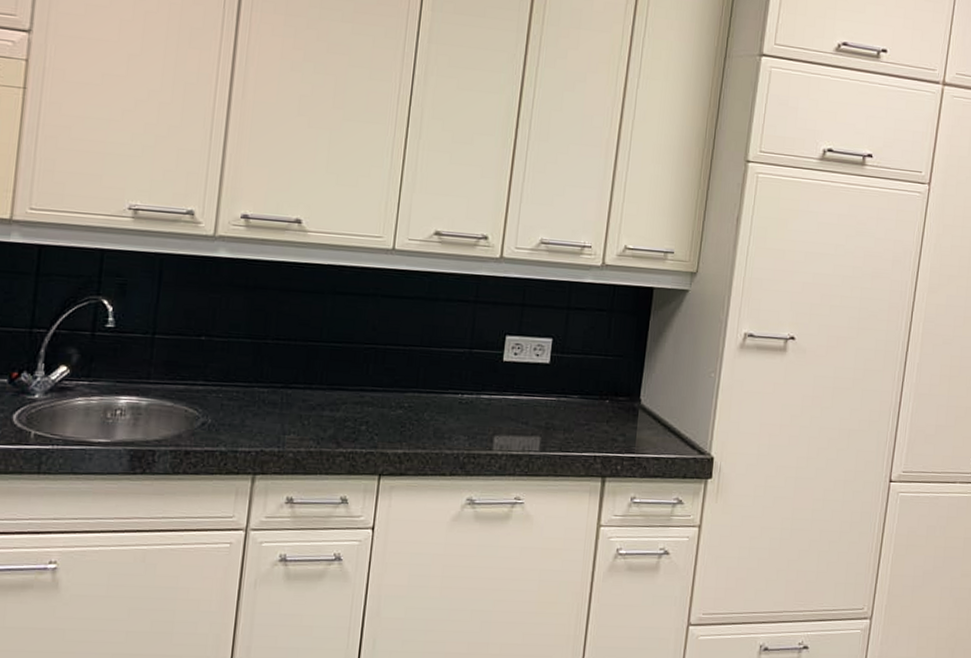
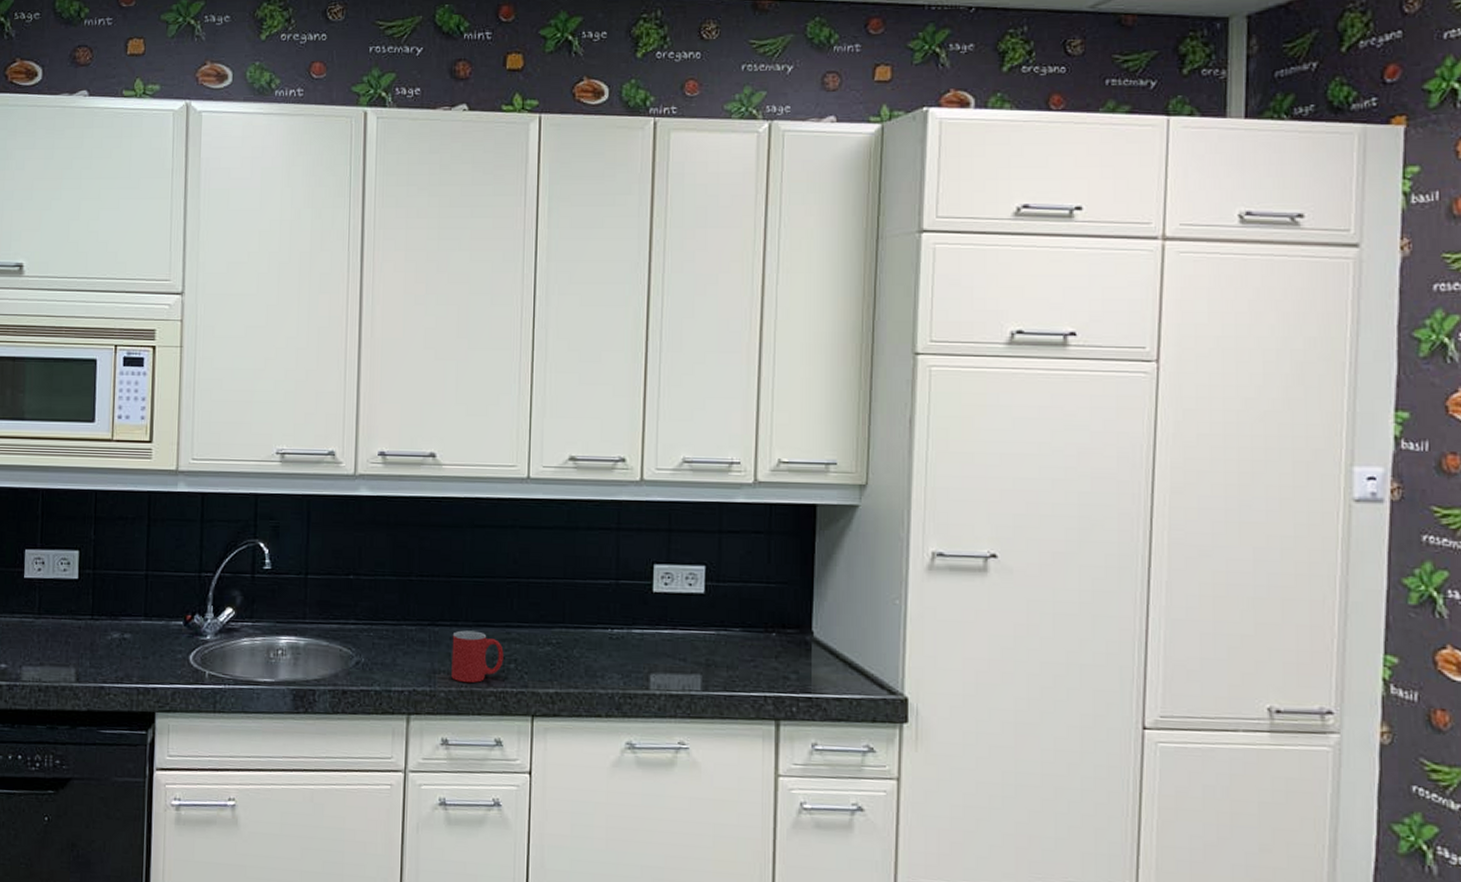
mug: none [301,393,356,444] -> present [451,630,504,683]

